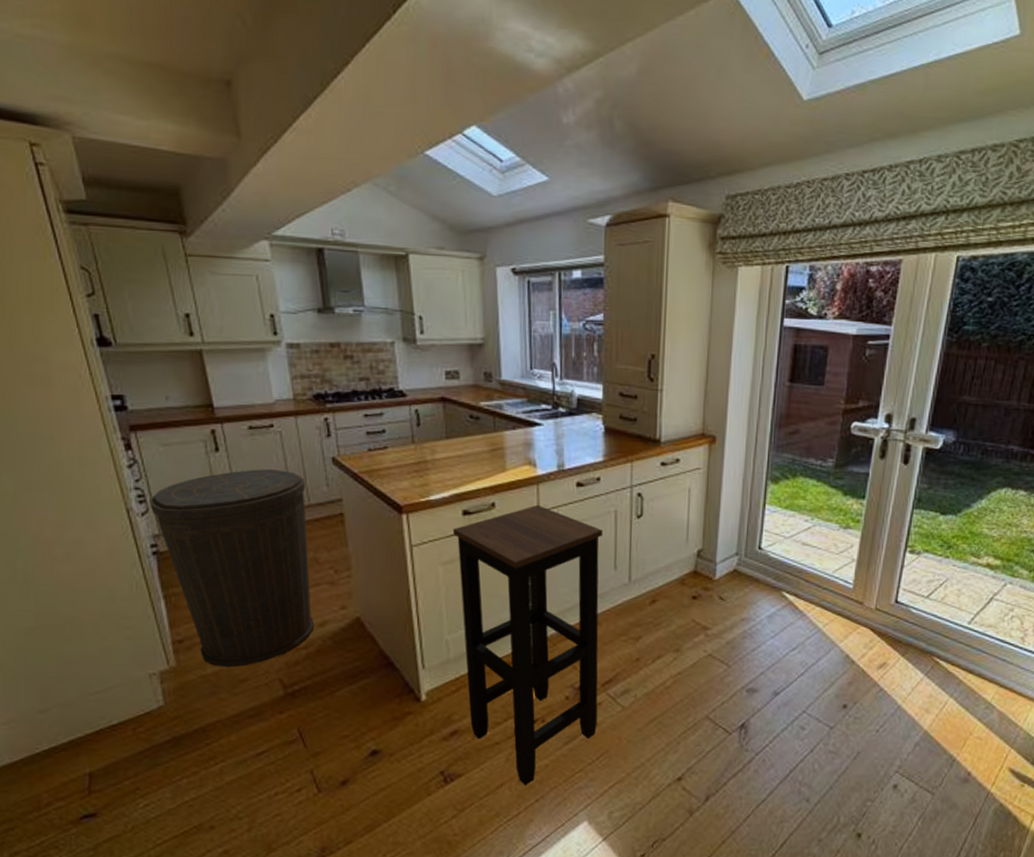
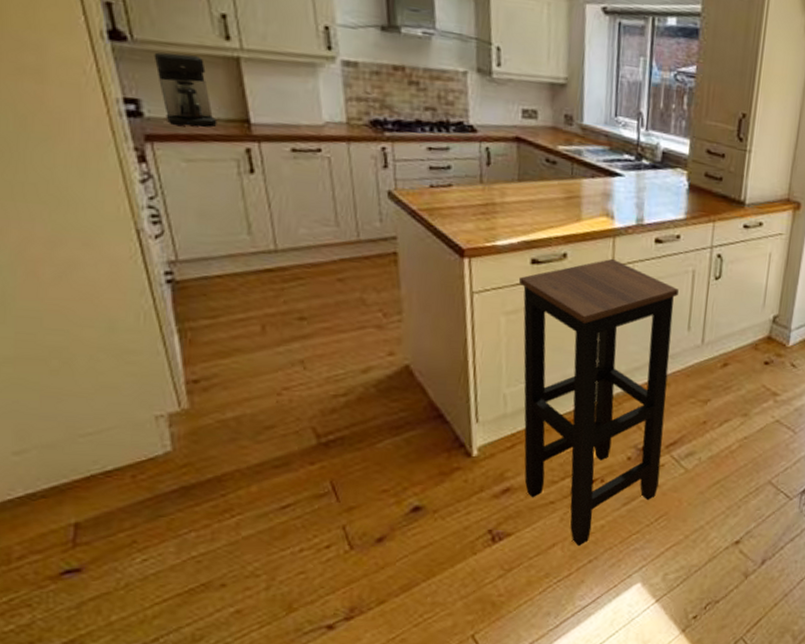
coffee maker: none [133,352,187,416] -> present [154,52,217,127]
trash can: present [149,469,314,668] -> none [164,196,356,413]

